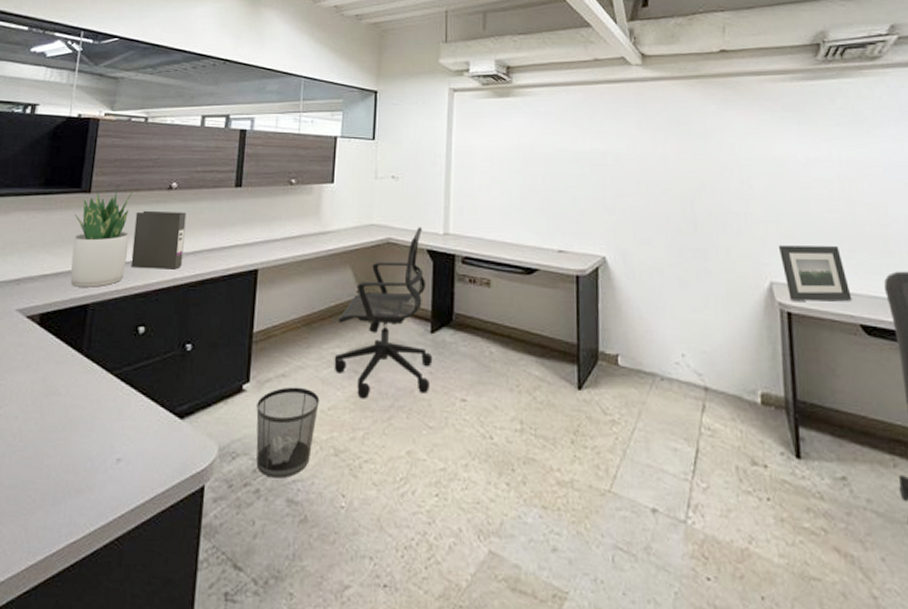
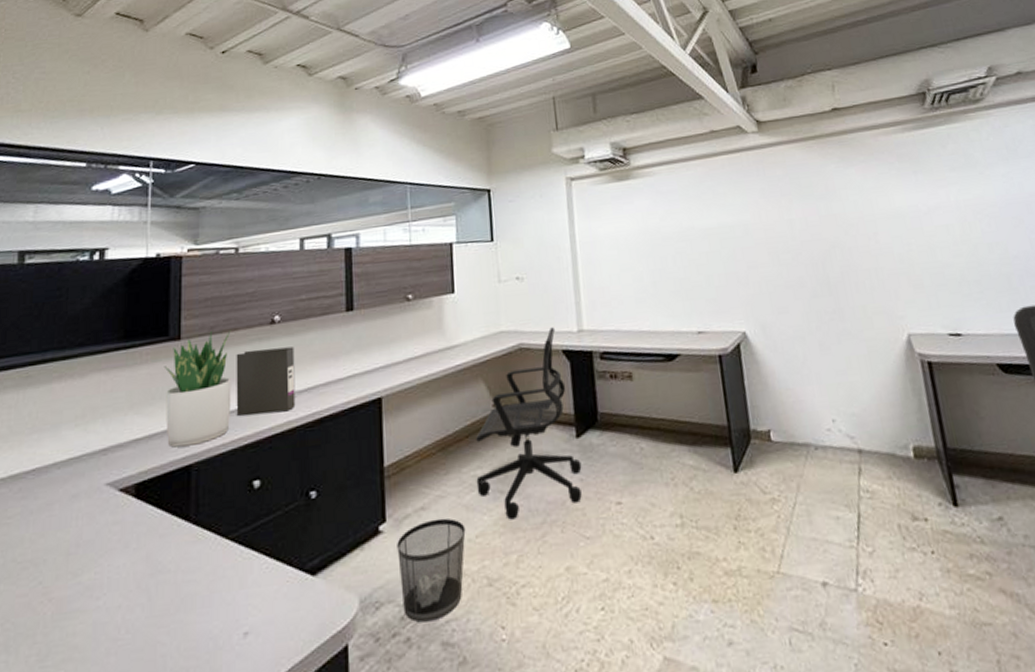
picture frame: present [778,245,852,302] -> none [910,290,986,350]

